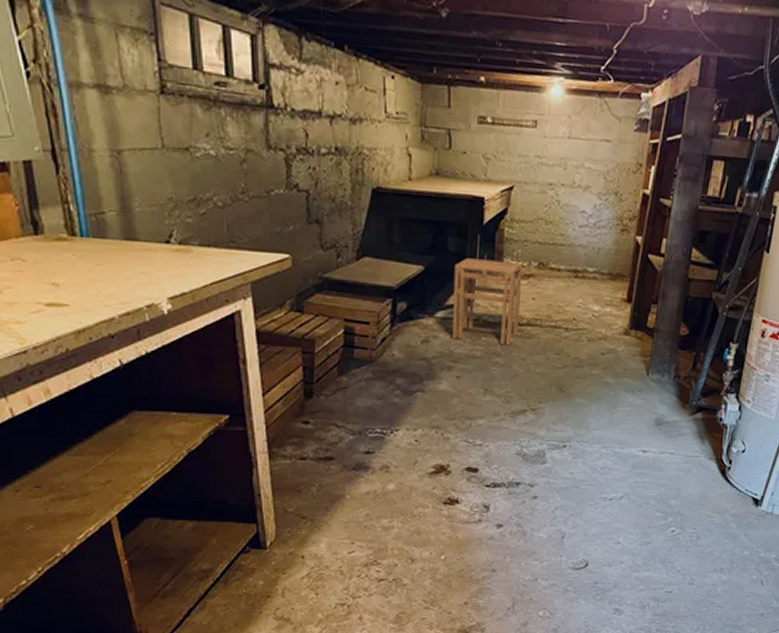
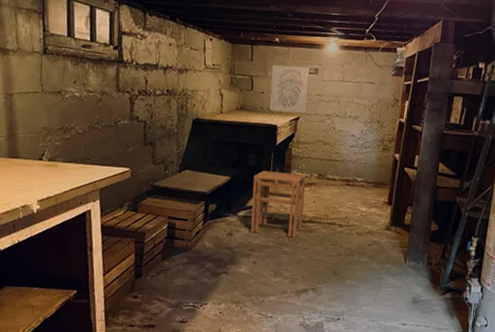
wall art: none [474,114,526,181] -> present [270,65,309,113]

